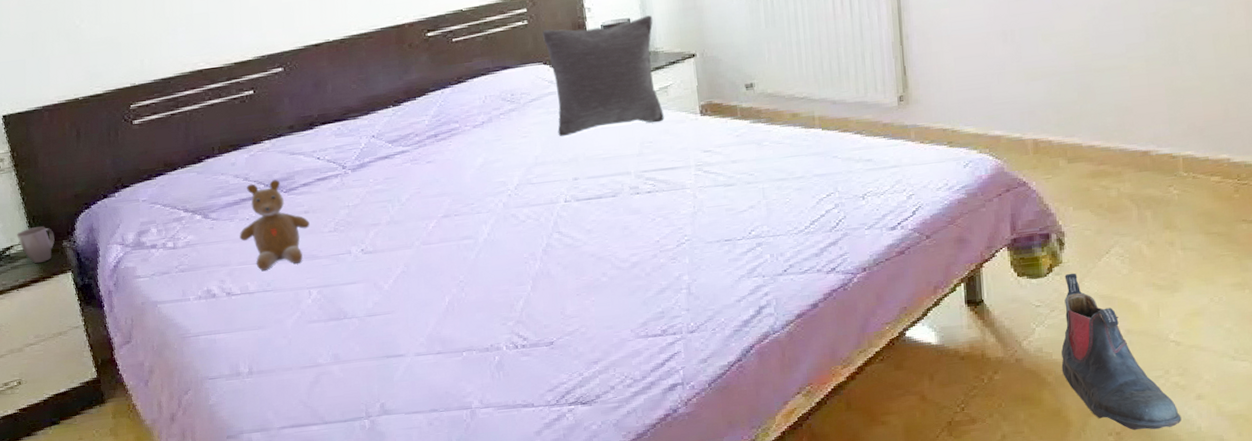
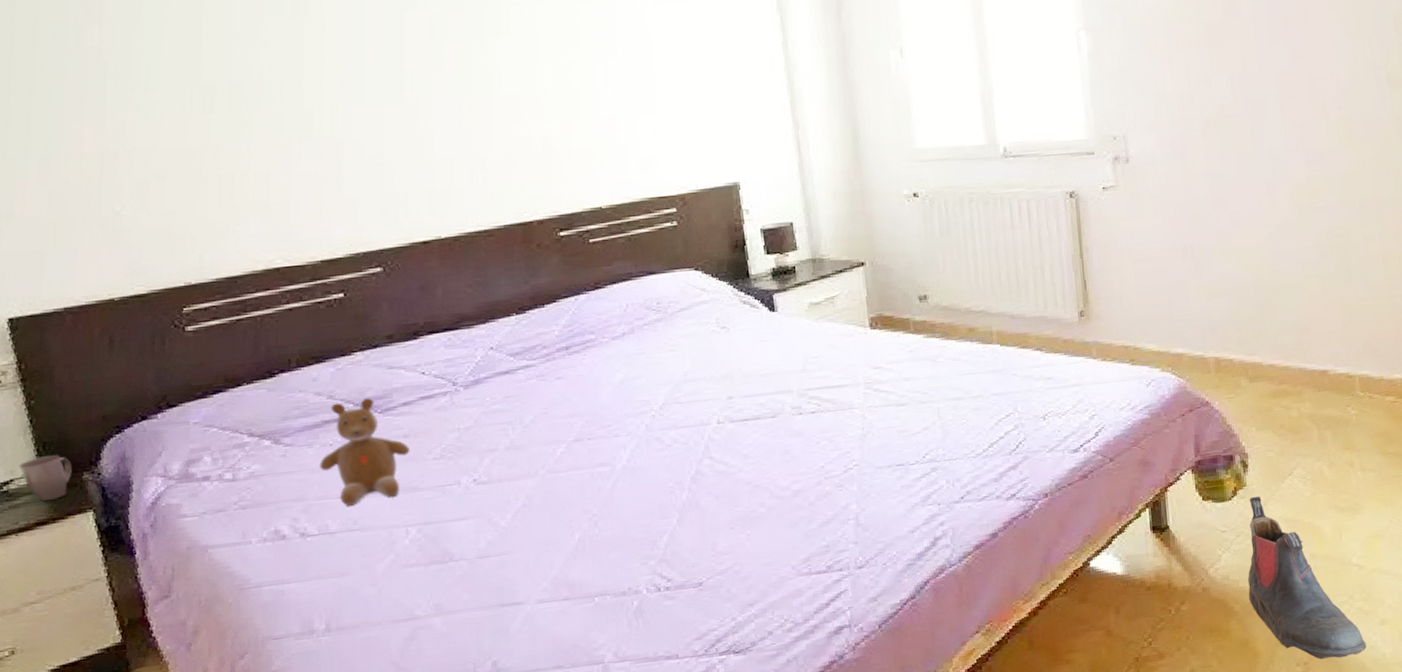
pillow: present [542,15,664,137] -> none [694,219,830,351]

